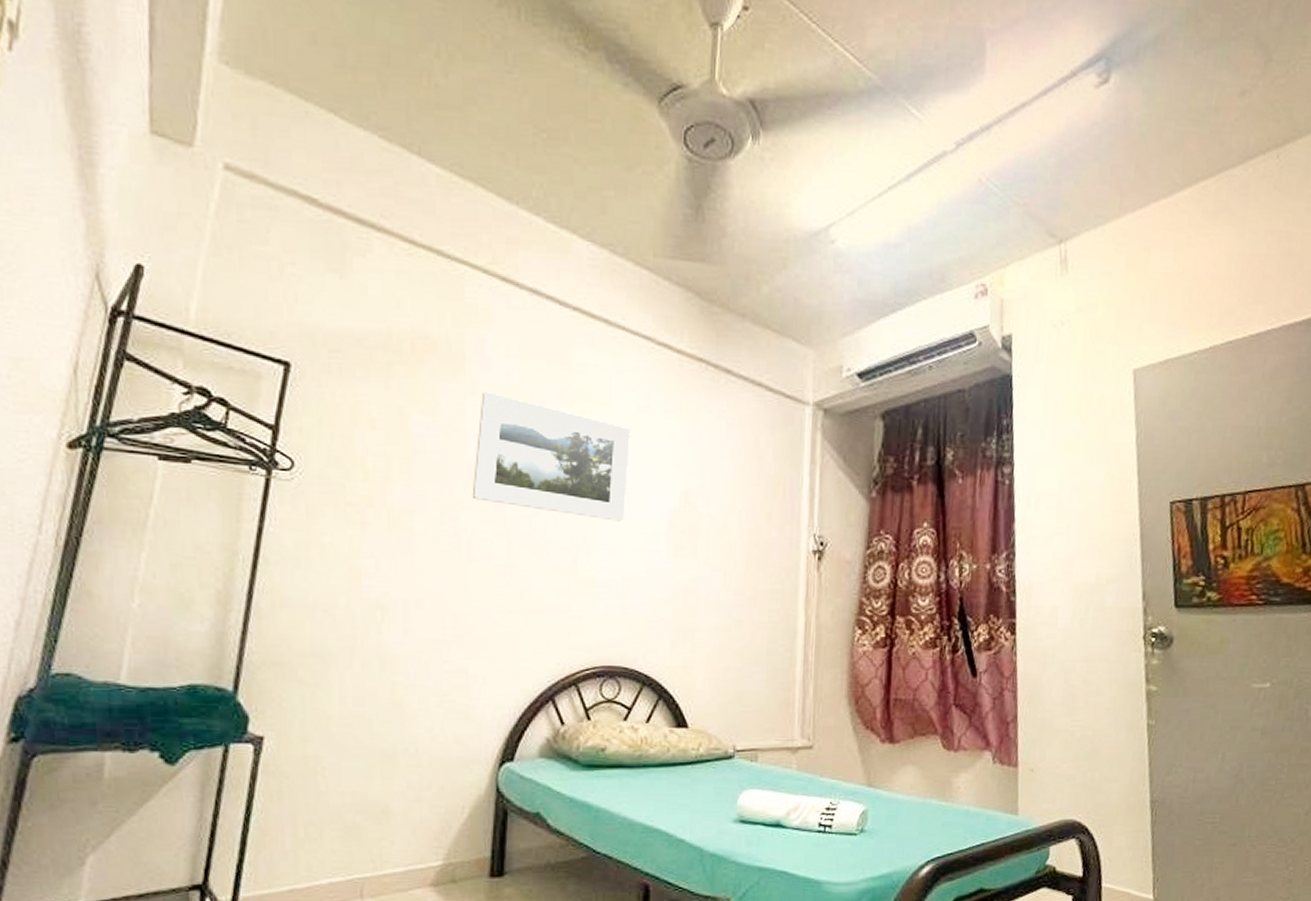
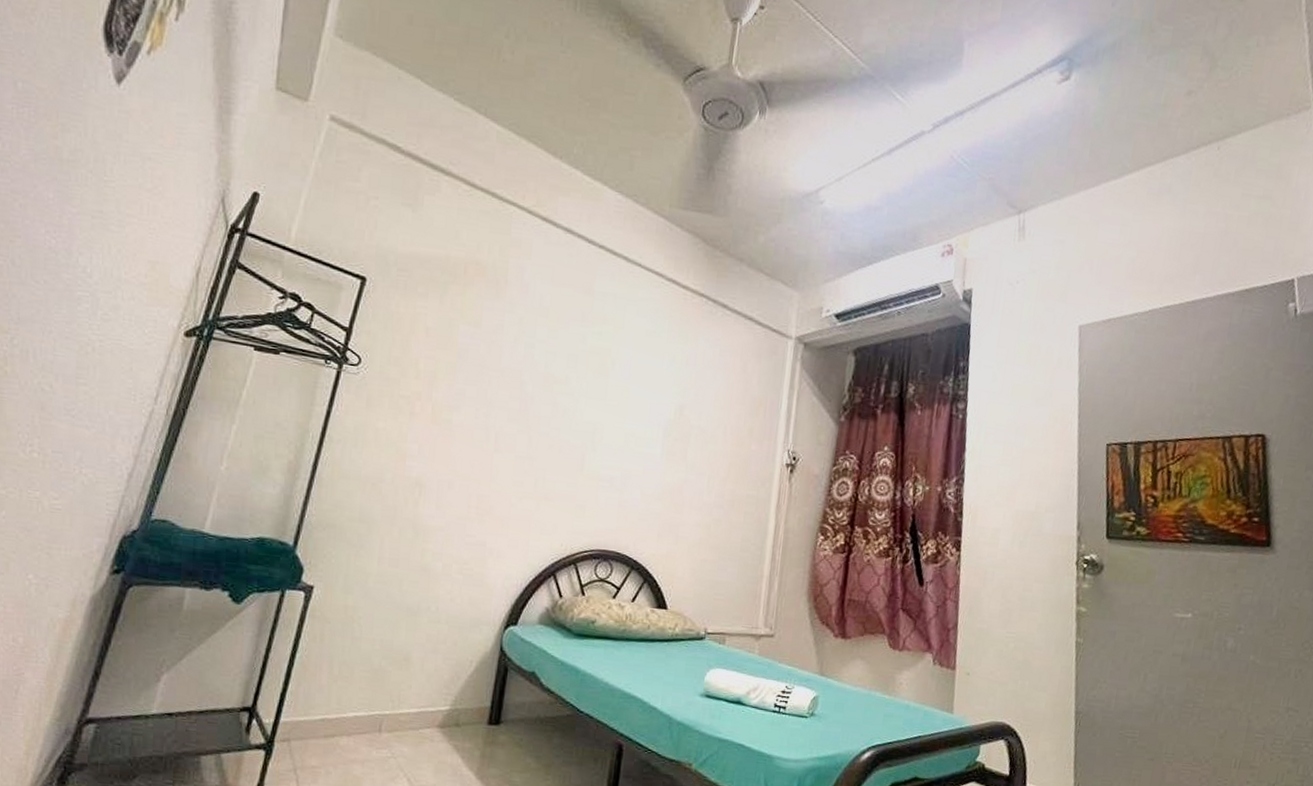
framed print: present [472,392,630,522] -> none [502,311,639,427]

